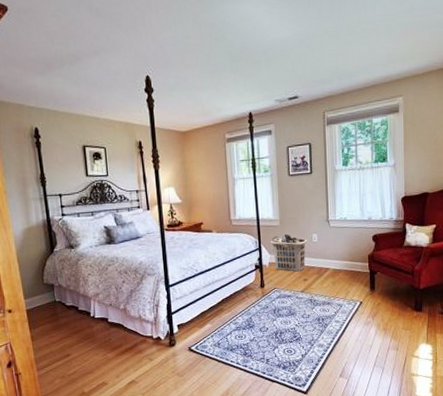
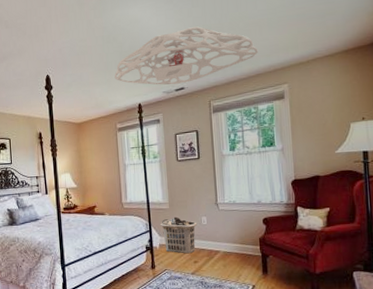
ceiling light: none [223,29,375,93] -> present [114,26,258,85]

